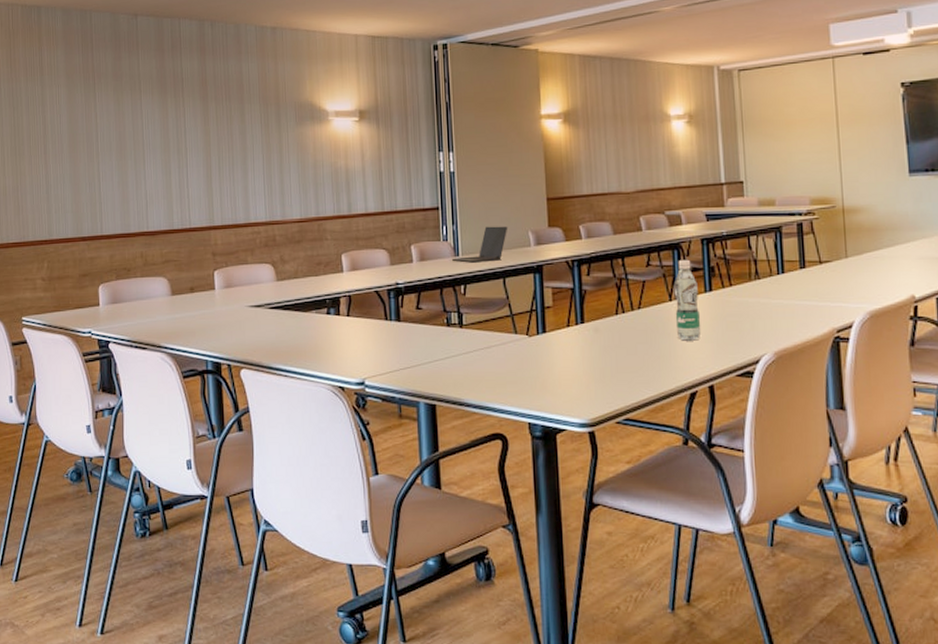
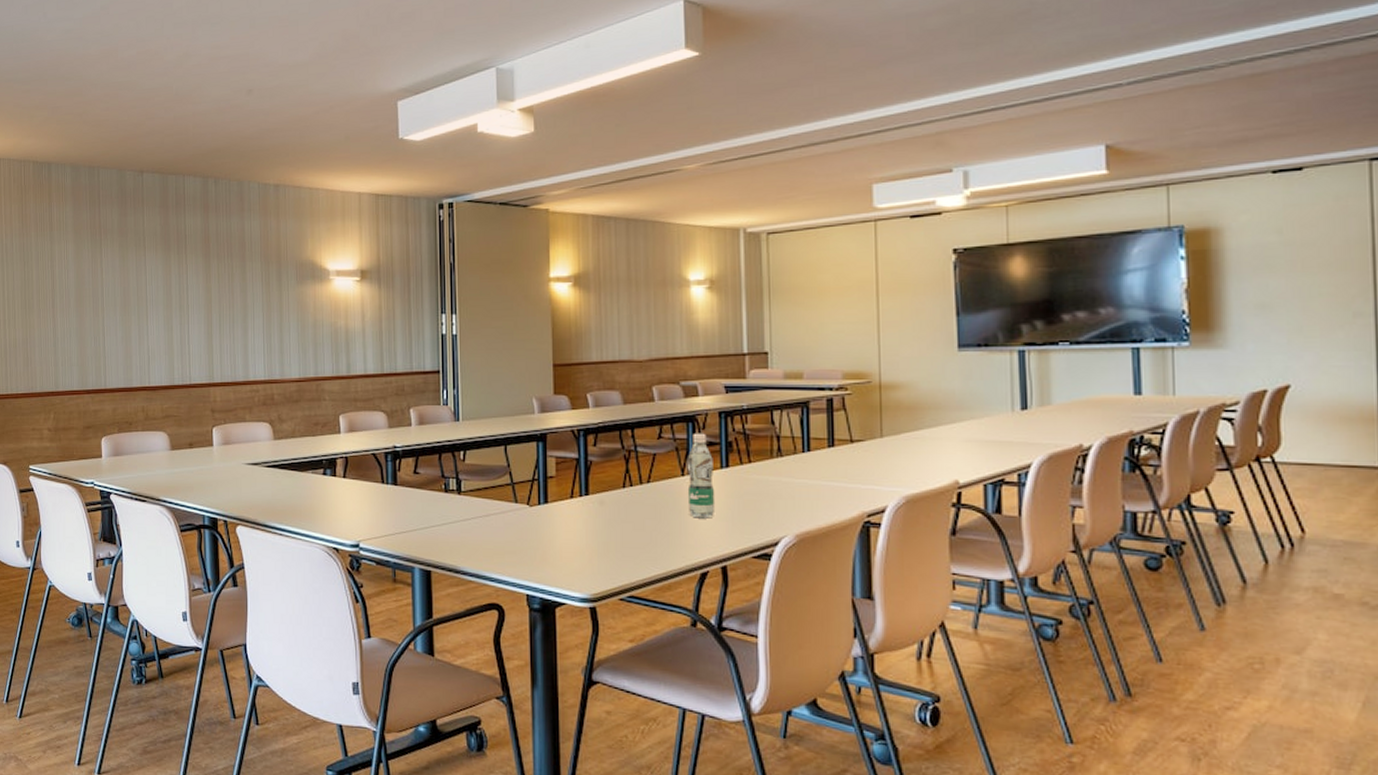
laptop: present [452,226,508,263] -> none [452,392,512,429]

